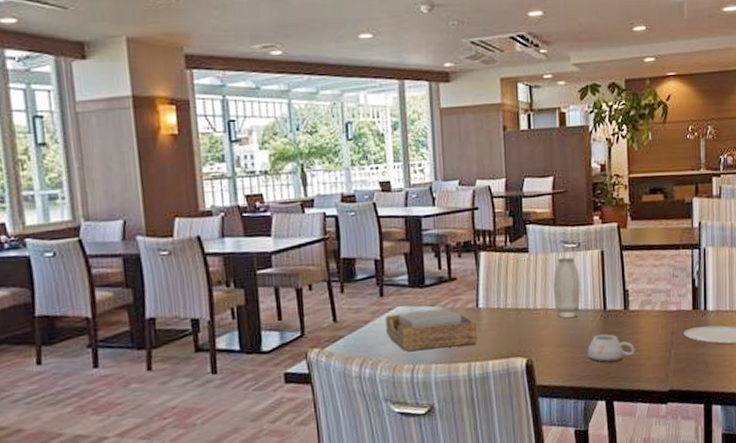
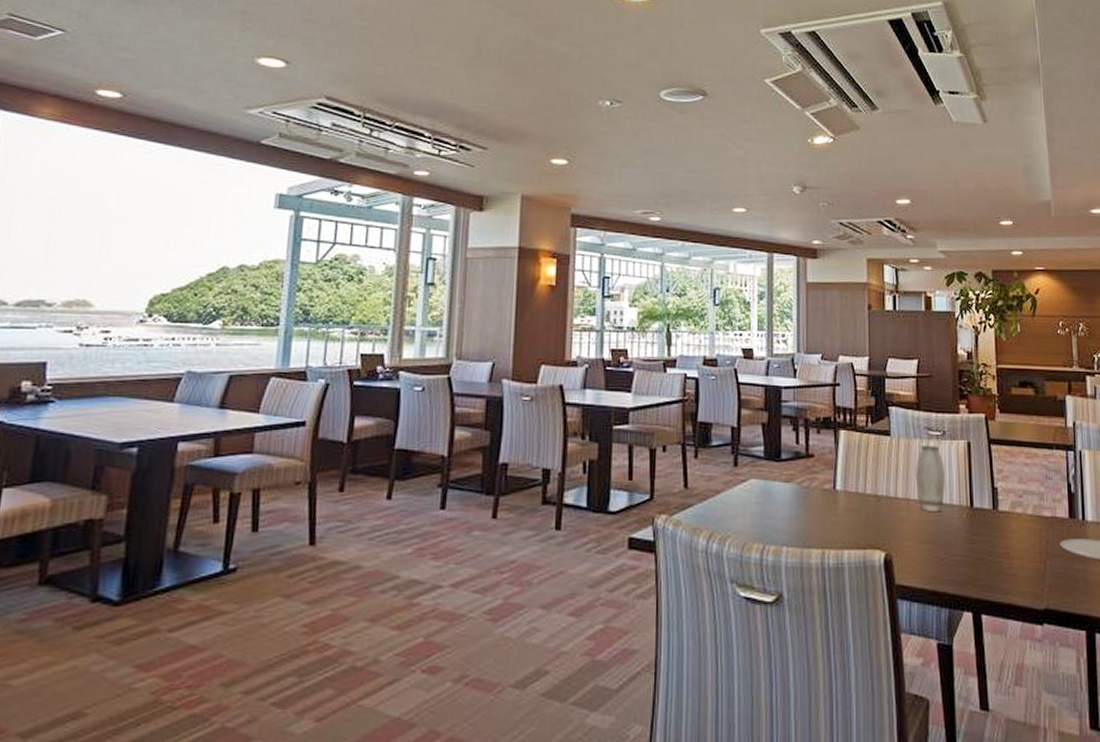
napkin holder: present [385,309,477,351] -> none [738,485,832,530]
cup: present [587,334,635,362] -> none [952,535,1006,567]

